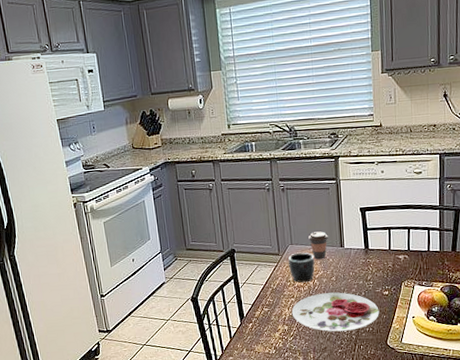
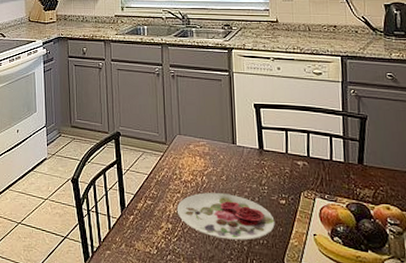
mug: present [288,252,315,283] -> none [176,144,204,178]
coffee cup: present [308,231,328,260] -> none [198,124,219,155]

